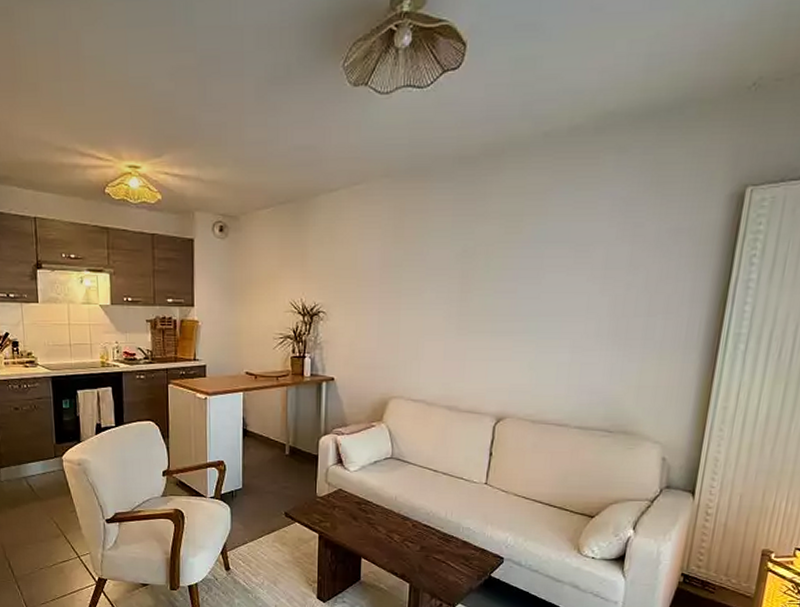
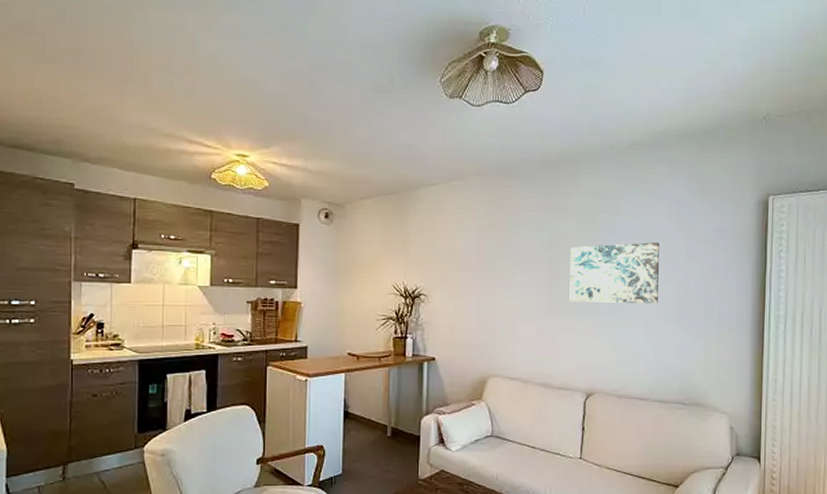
wall art: none [483,248,597,320] -> present [569,241,660,303]

